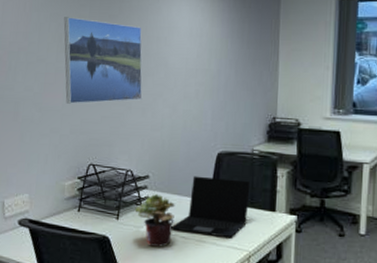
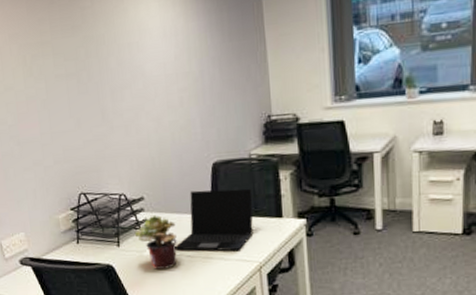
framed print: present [63,17,143,104] -> none [24,34,123,133]

